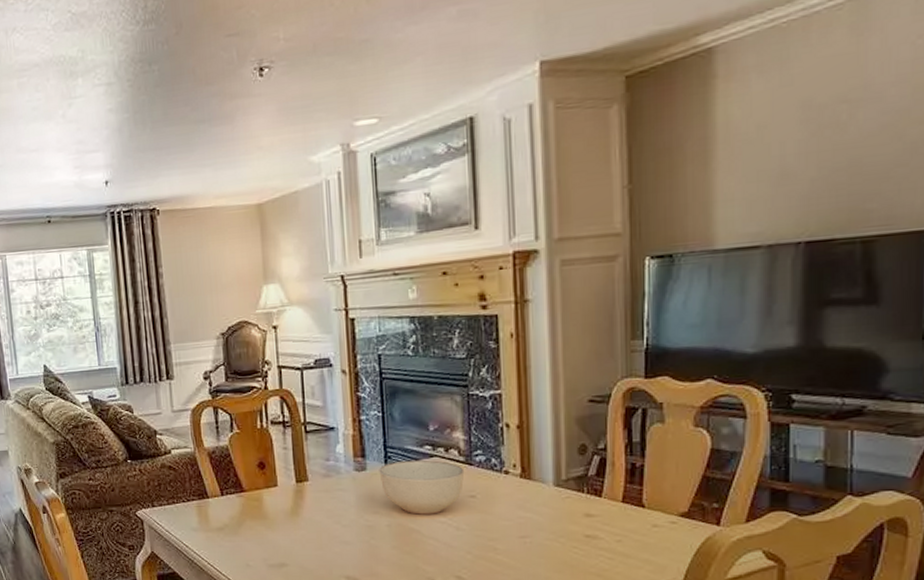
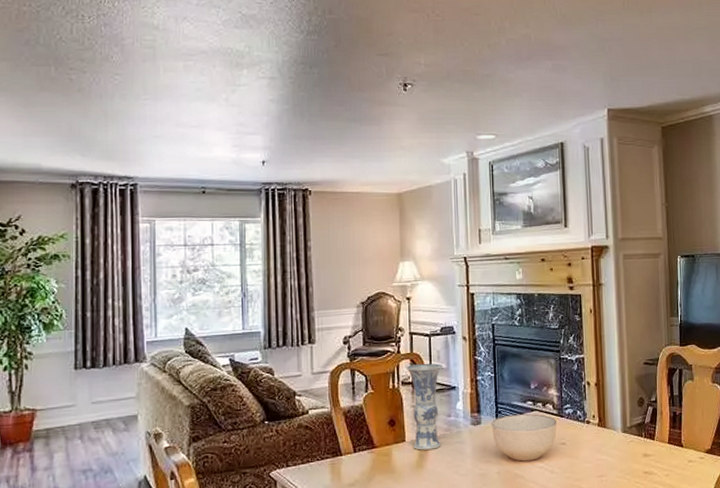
vase: none [274,400,319,496] -> present [405,363,444,450]

